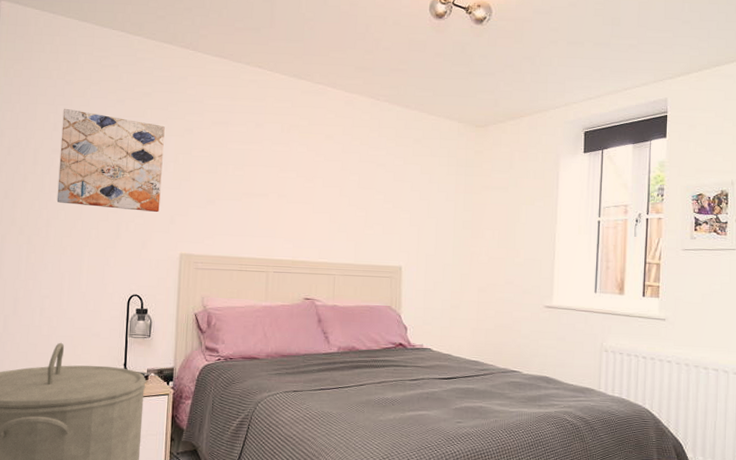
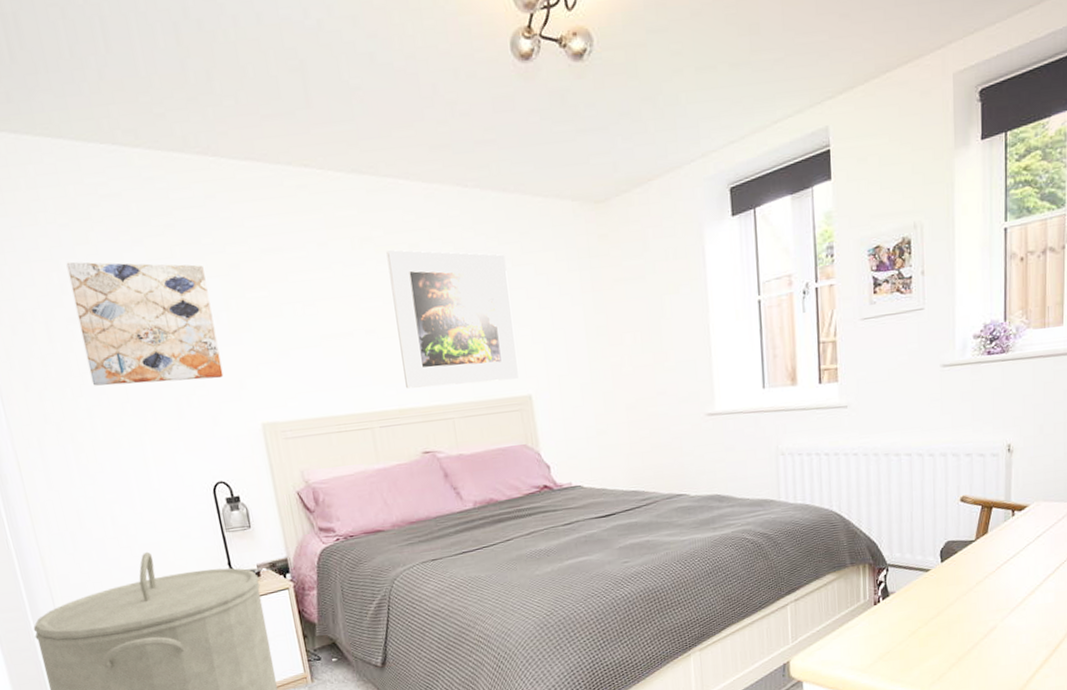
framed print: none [302,137,399,251] -> present [386,250,519,389]

